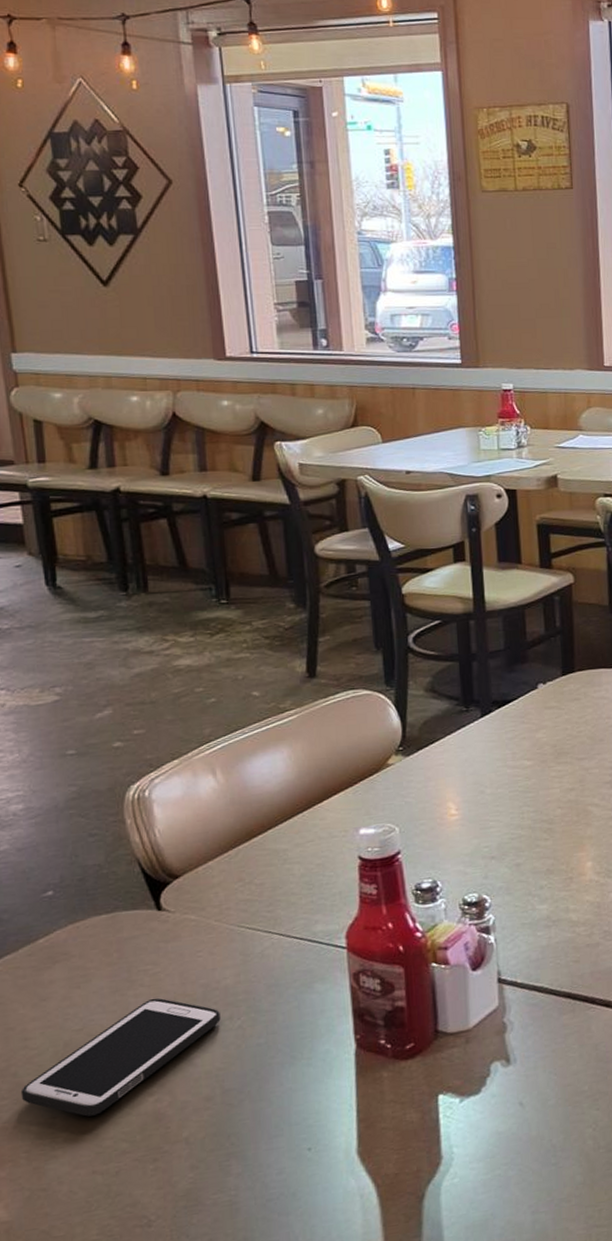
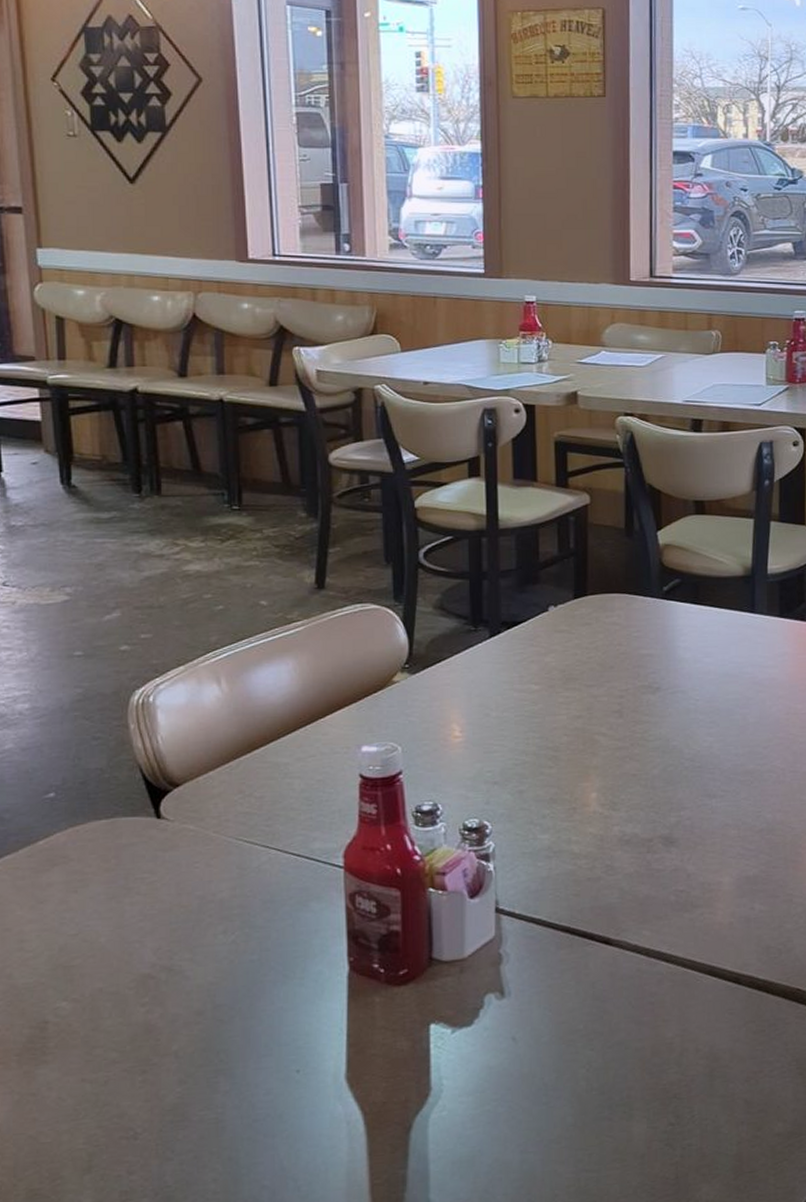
cell phone: present [20,997,221,1117] -> none [14,907,215,1023]

